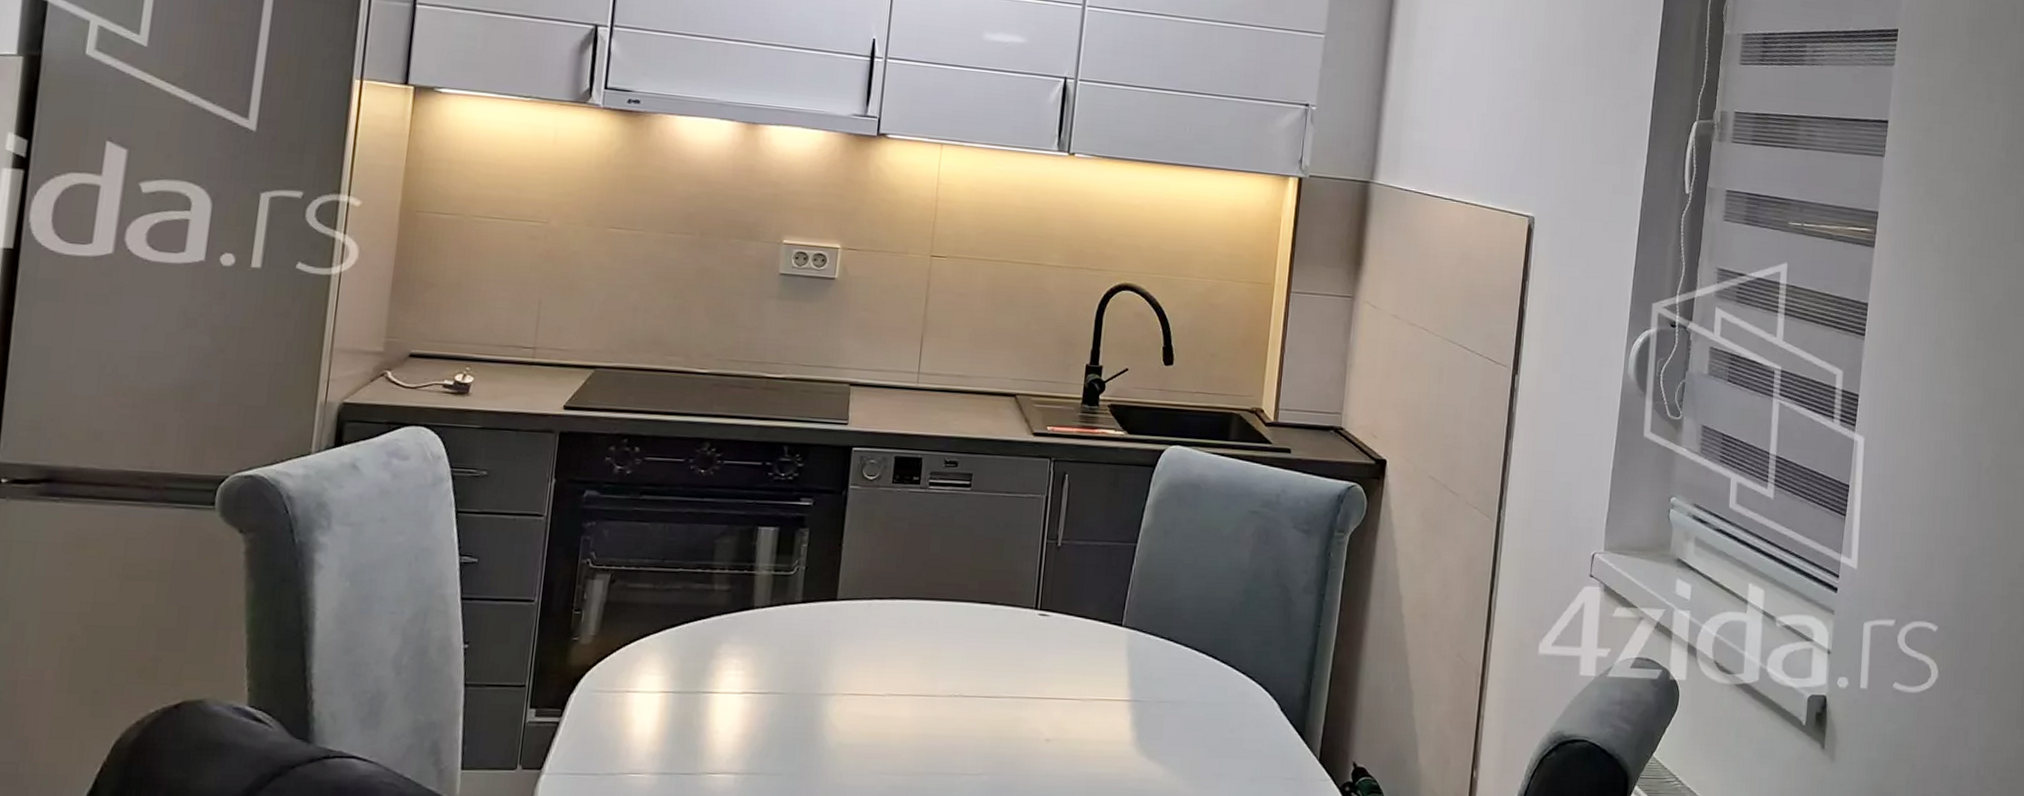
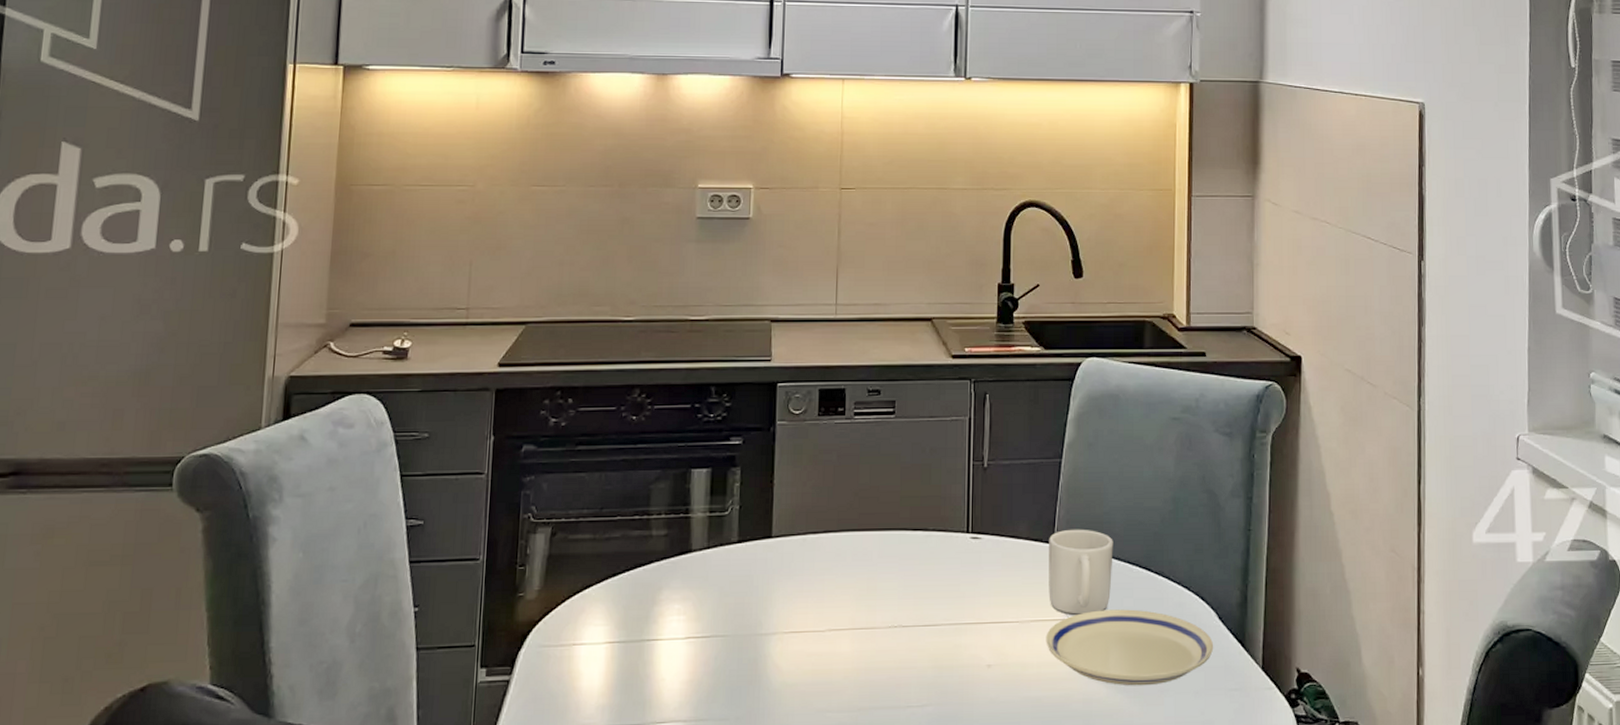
plate: none [1106,693,1274,770] -> present [1046,609,1214,686]
mug: none [1113,613,1182,698] -> present [1049,529,1113,616]

